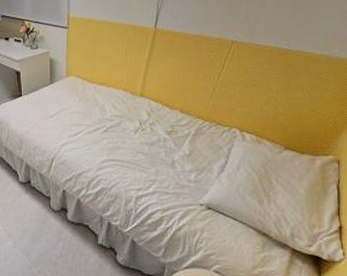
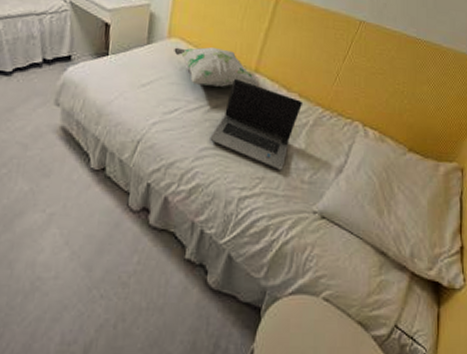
decorative pillow: none [72,80,146,111] -> present [174,47,260,87]
laptop computer: none [108,104,184,173] -> present [210,79,302,170]

